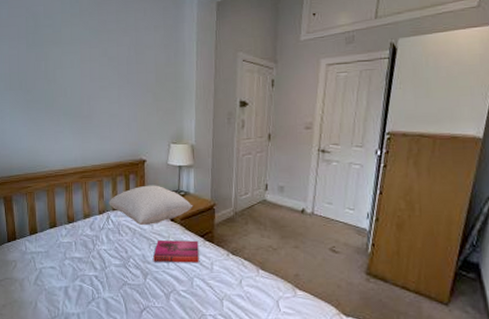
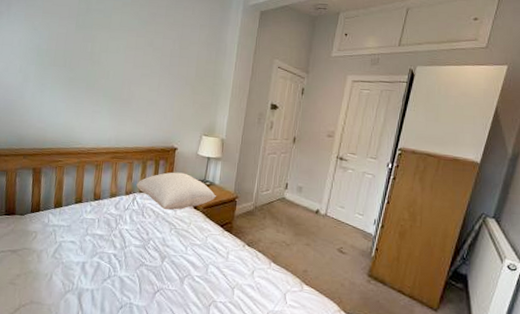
hardback book: present [153,240,199,263] -> none [172,226,218,251]

